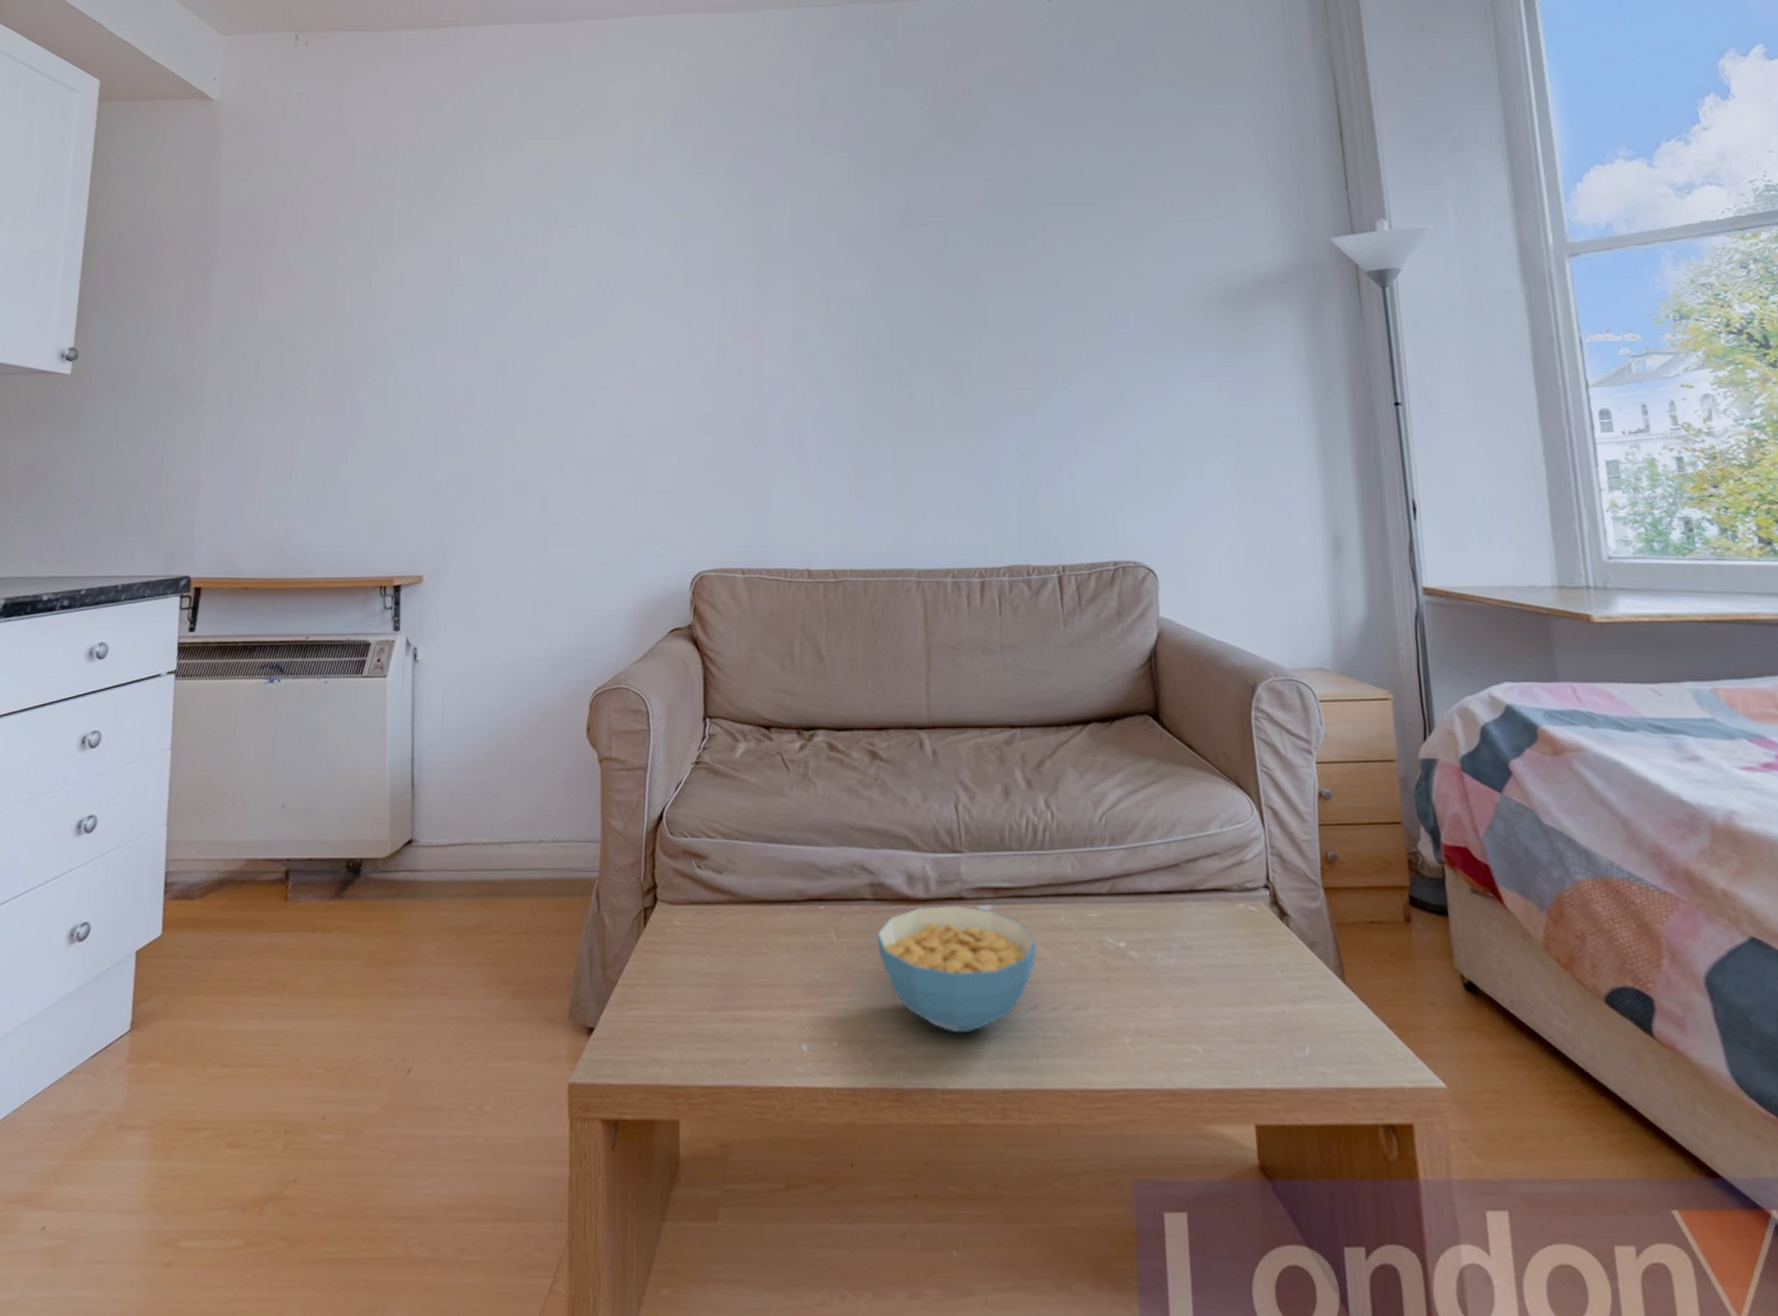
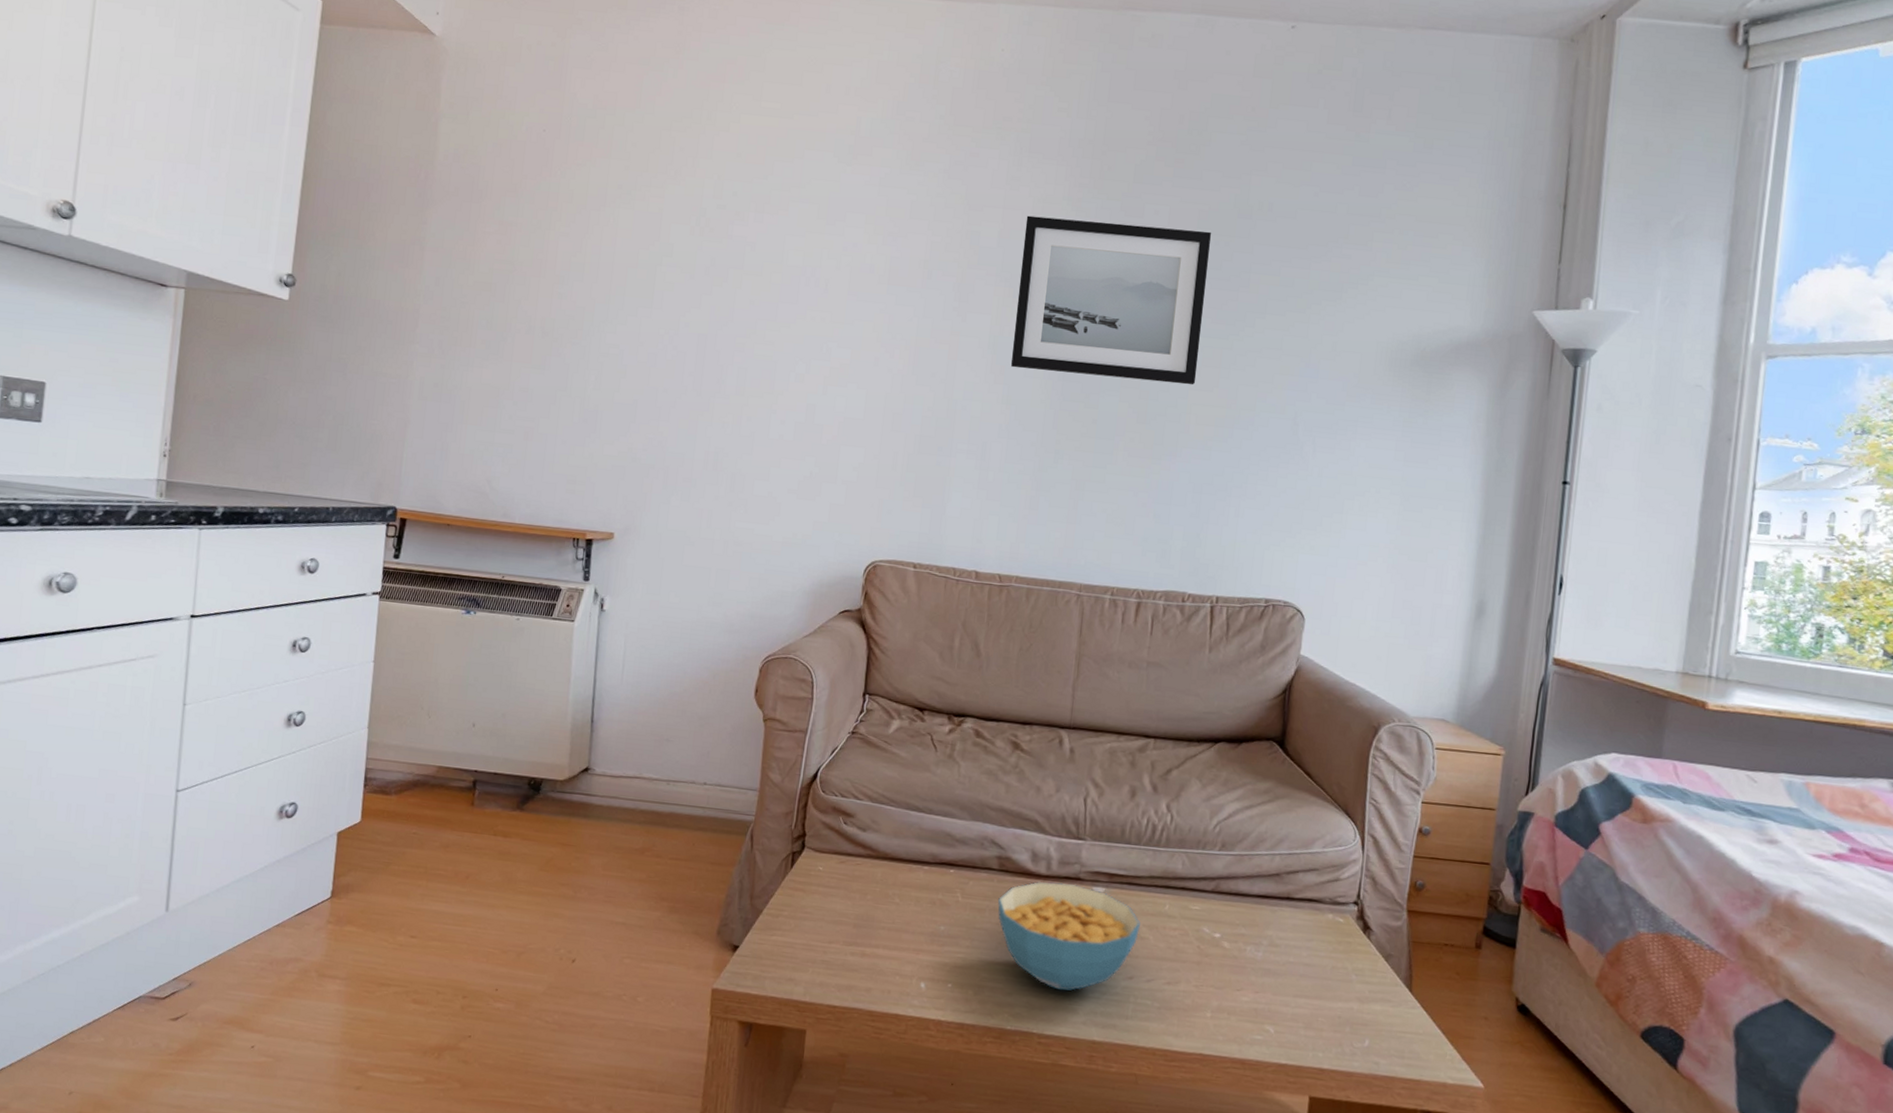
wall art: none [815,199,1007,355] -> present [1010,215,1212,385]

